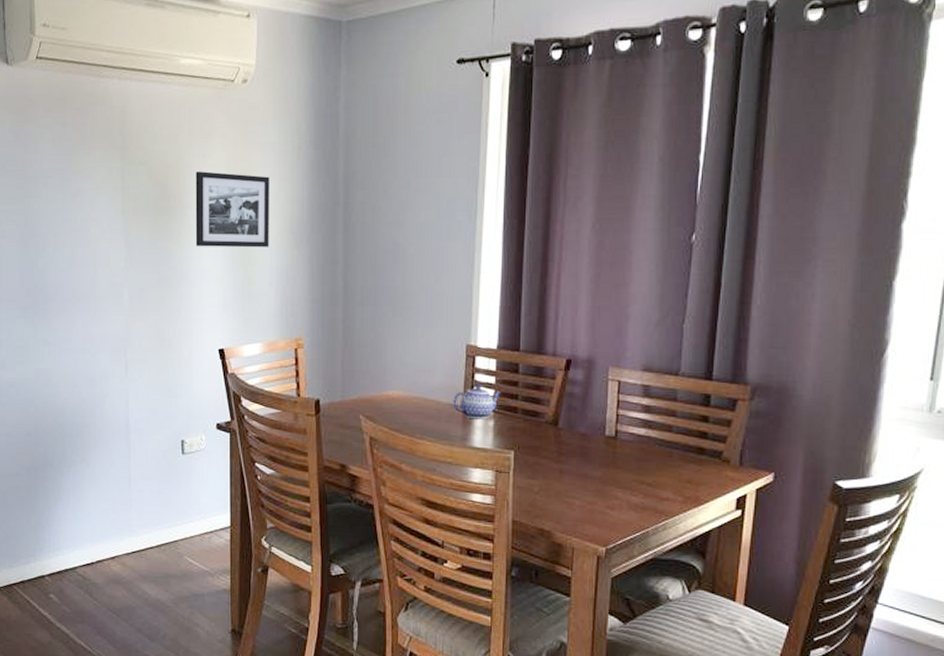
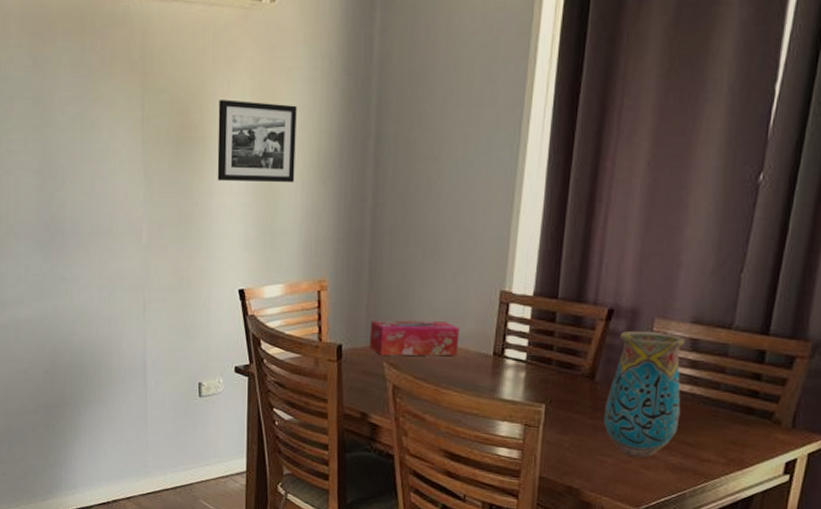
tissue box: none [346,375,430,409] -> present [369,320,460,356]
teapot: present [453,385,501,420] -> none [482,334,535,371]
vase: none [569,379,639,499] -> present [604,330,686,458]

